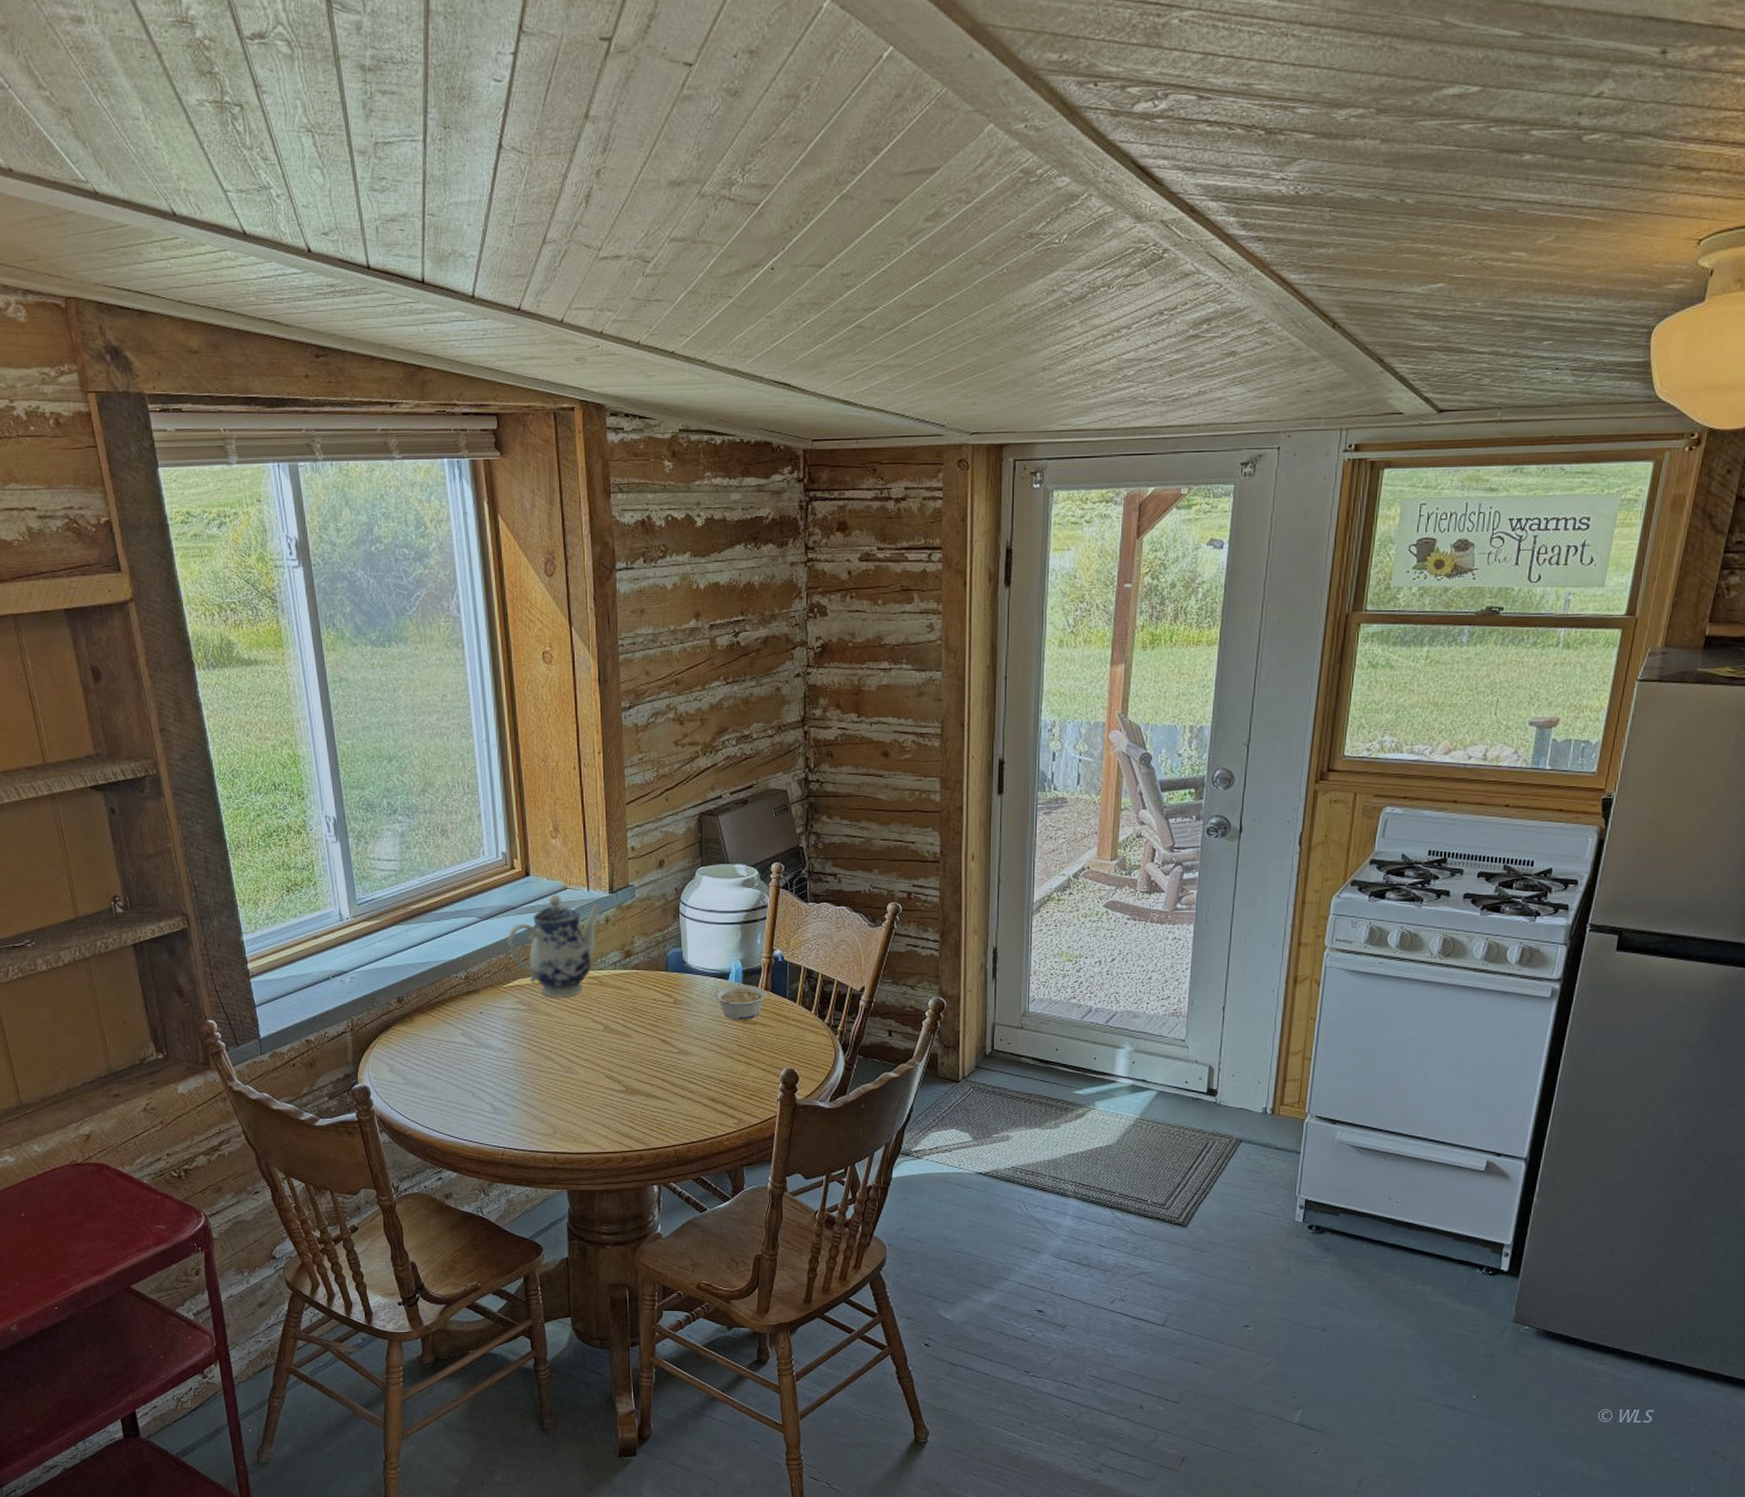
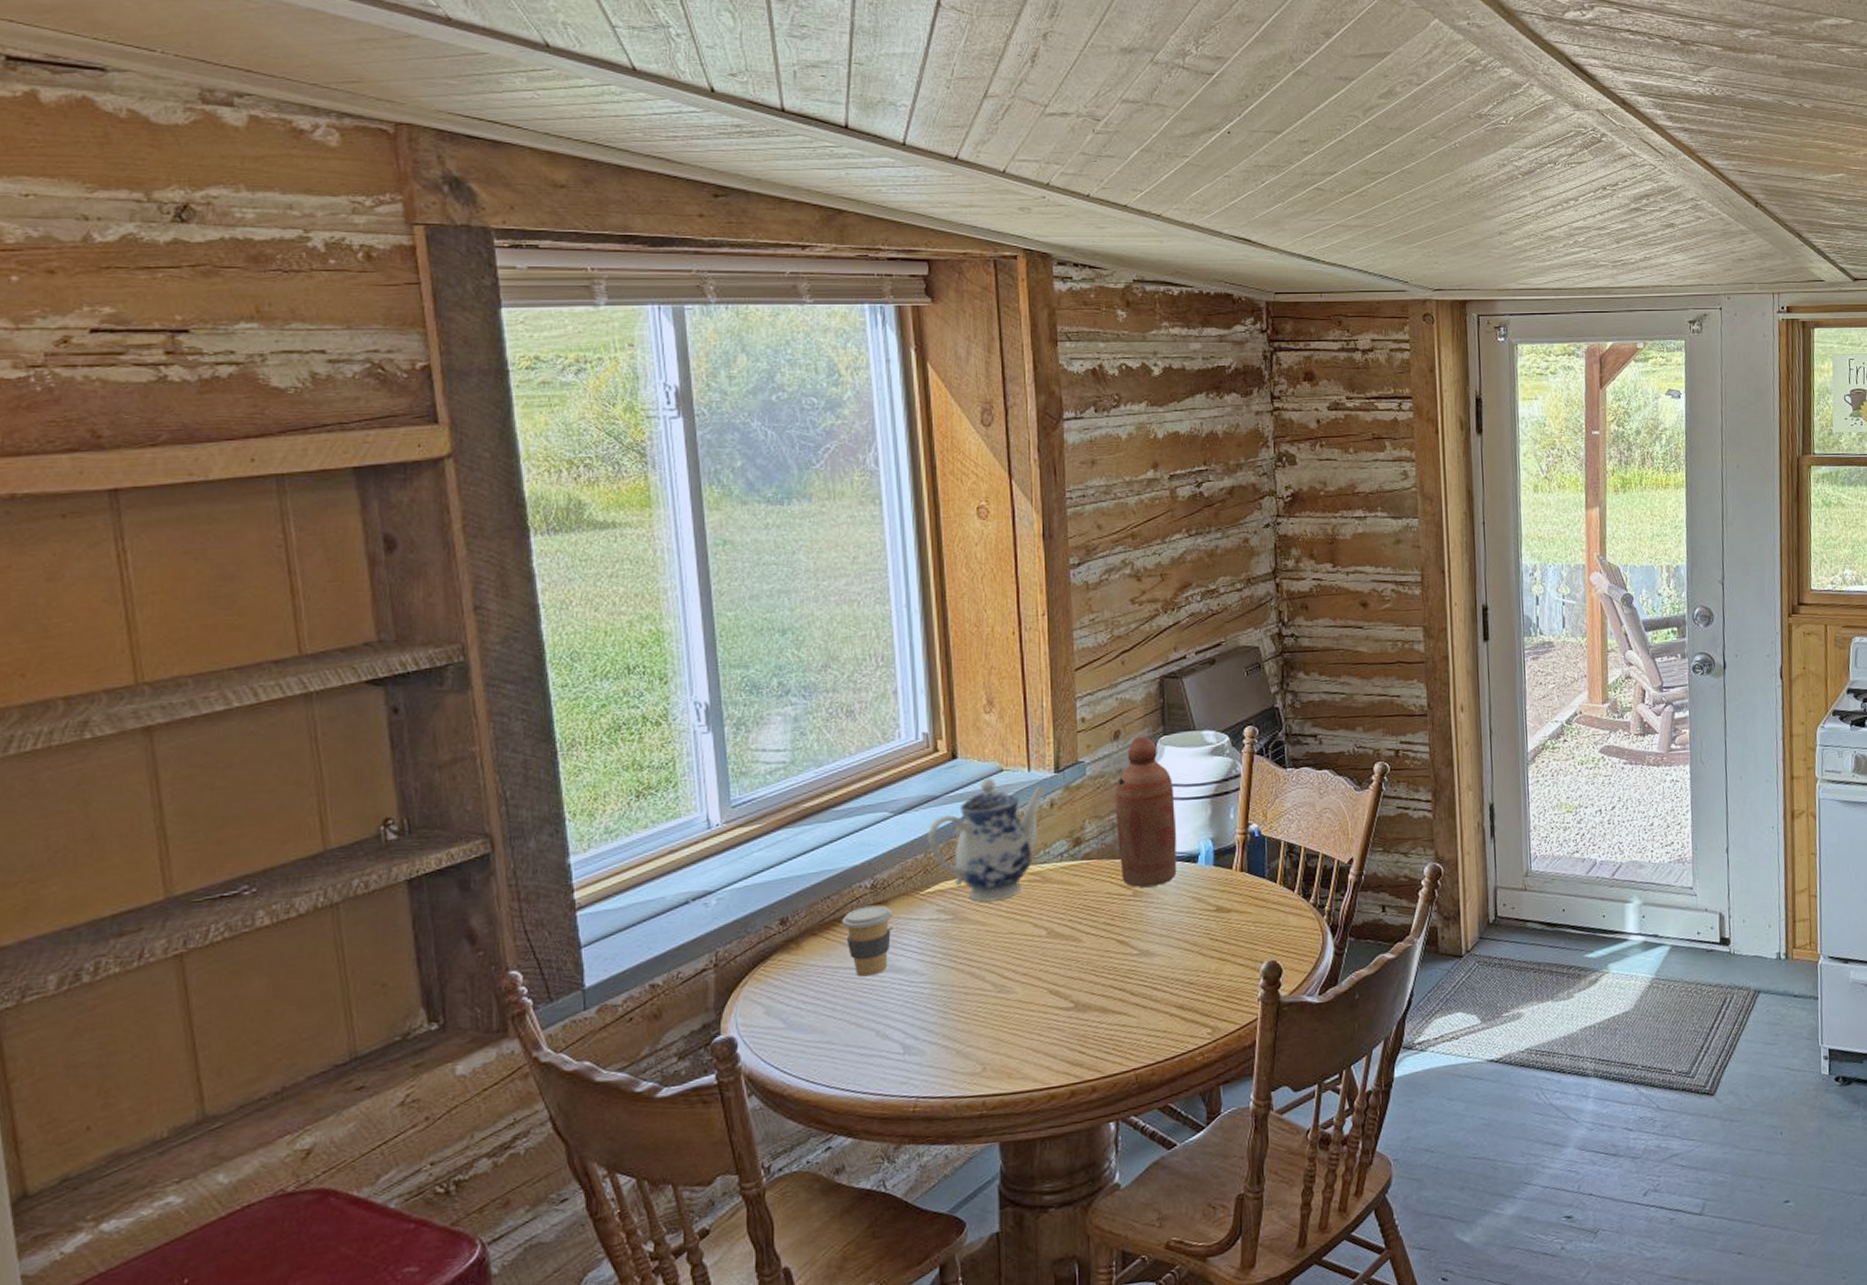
coffee cup: none [443,993,482,1049] -> present [841,905,892,977]
bottle: none [659,865,711,996] -> present [1115,735,1177,887]
legume: present [715,985,767,1020] -> none [1182,866,1243,909]

